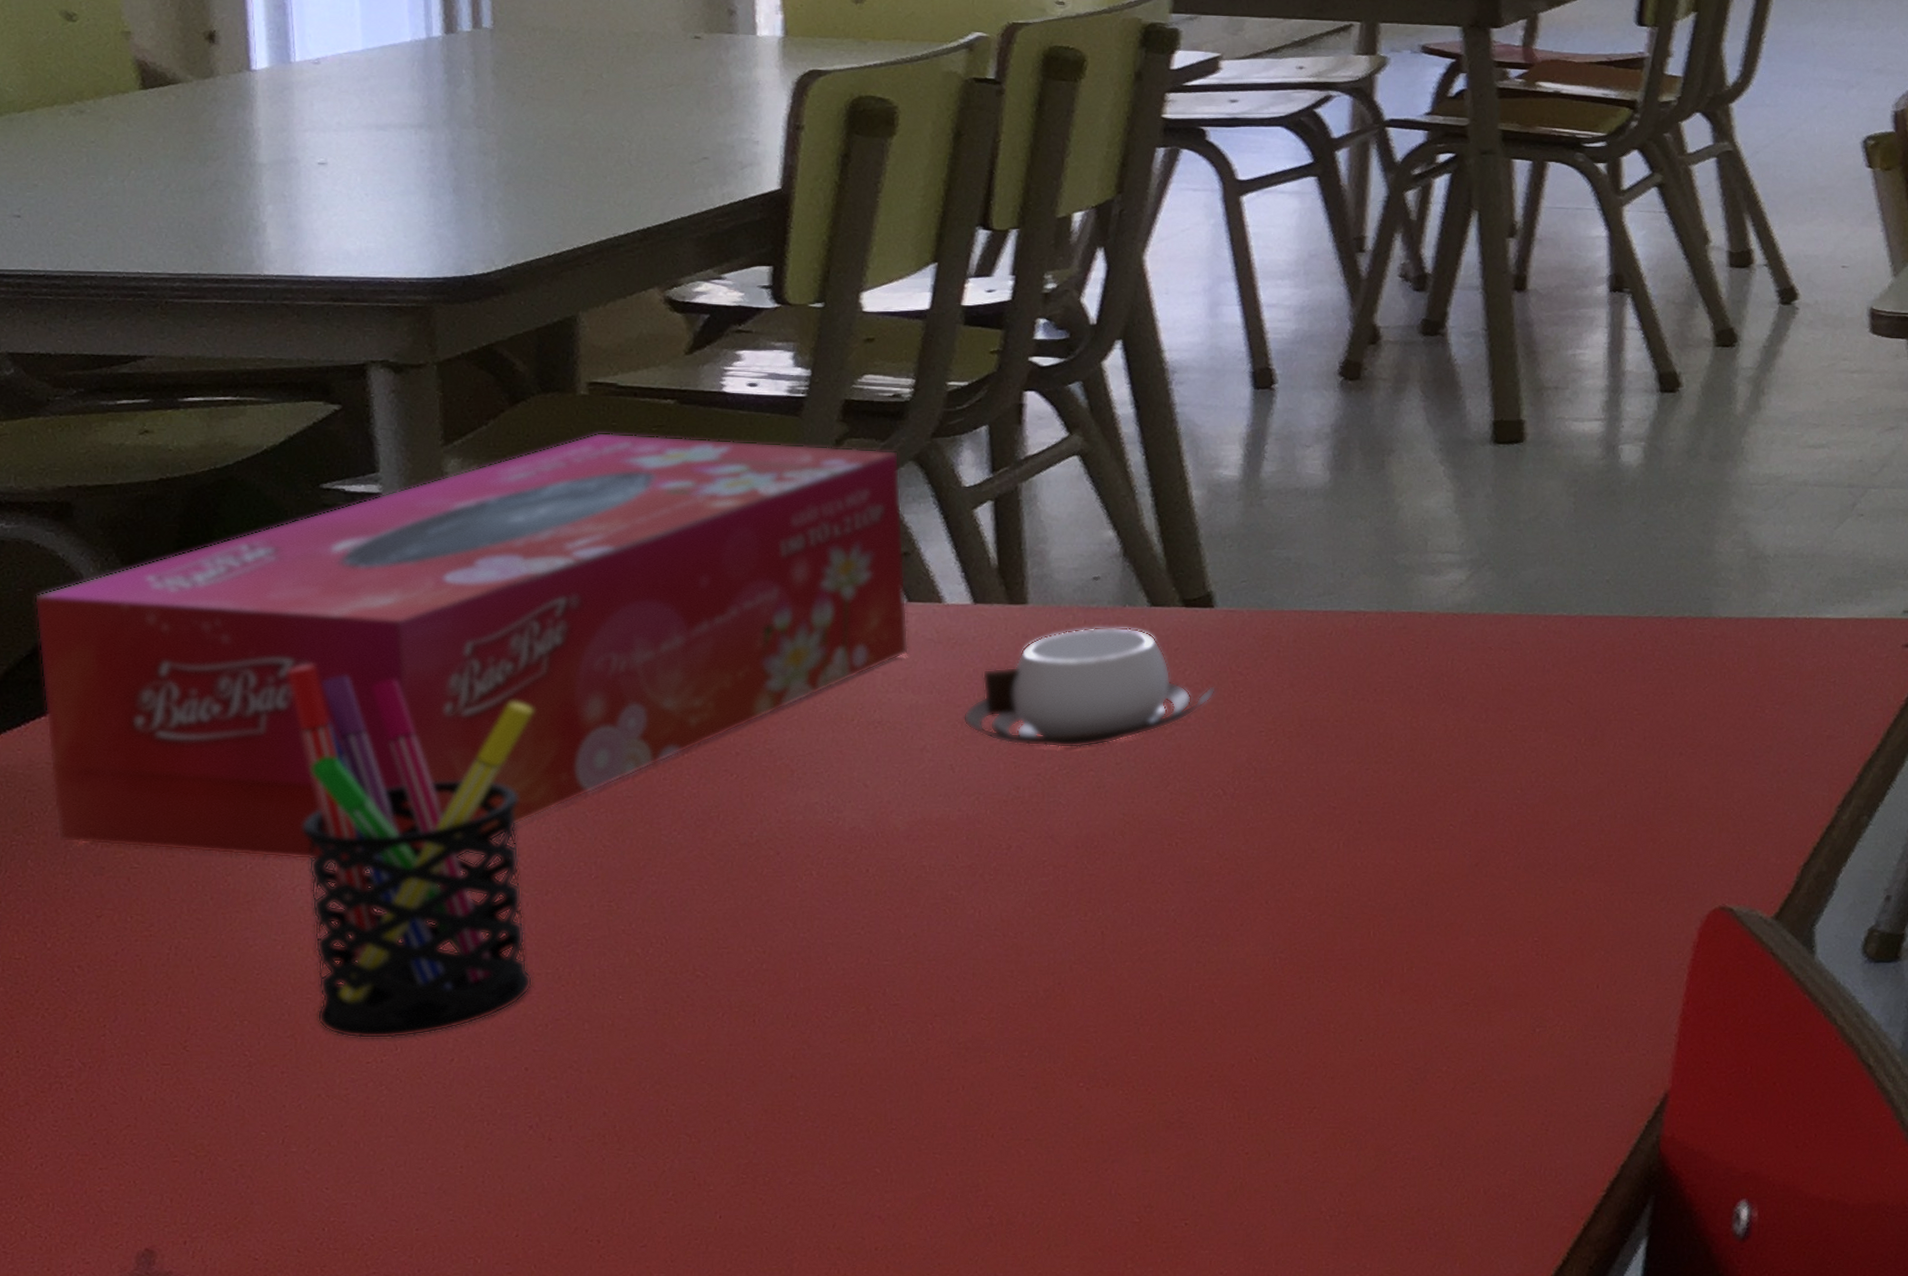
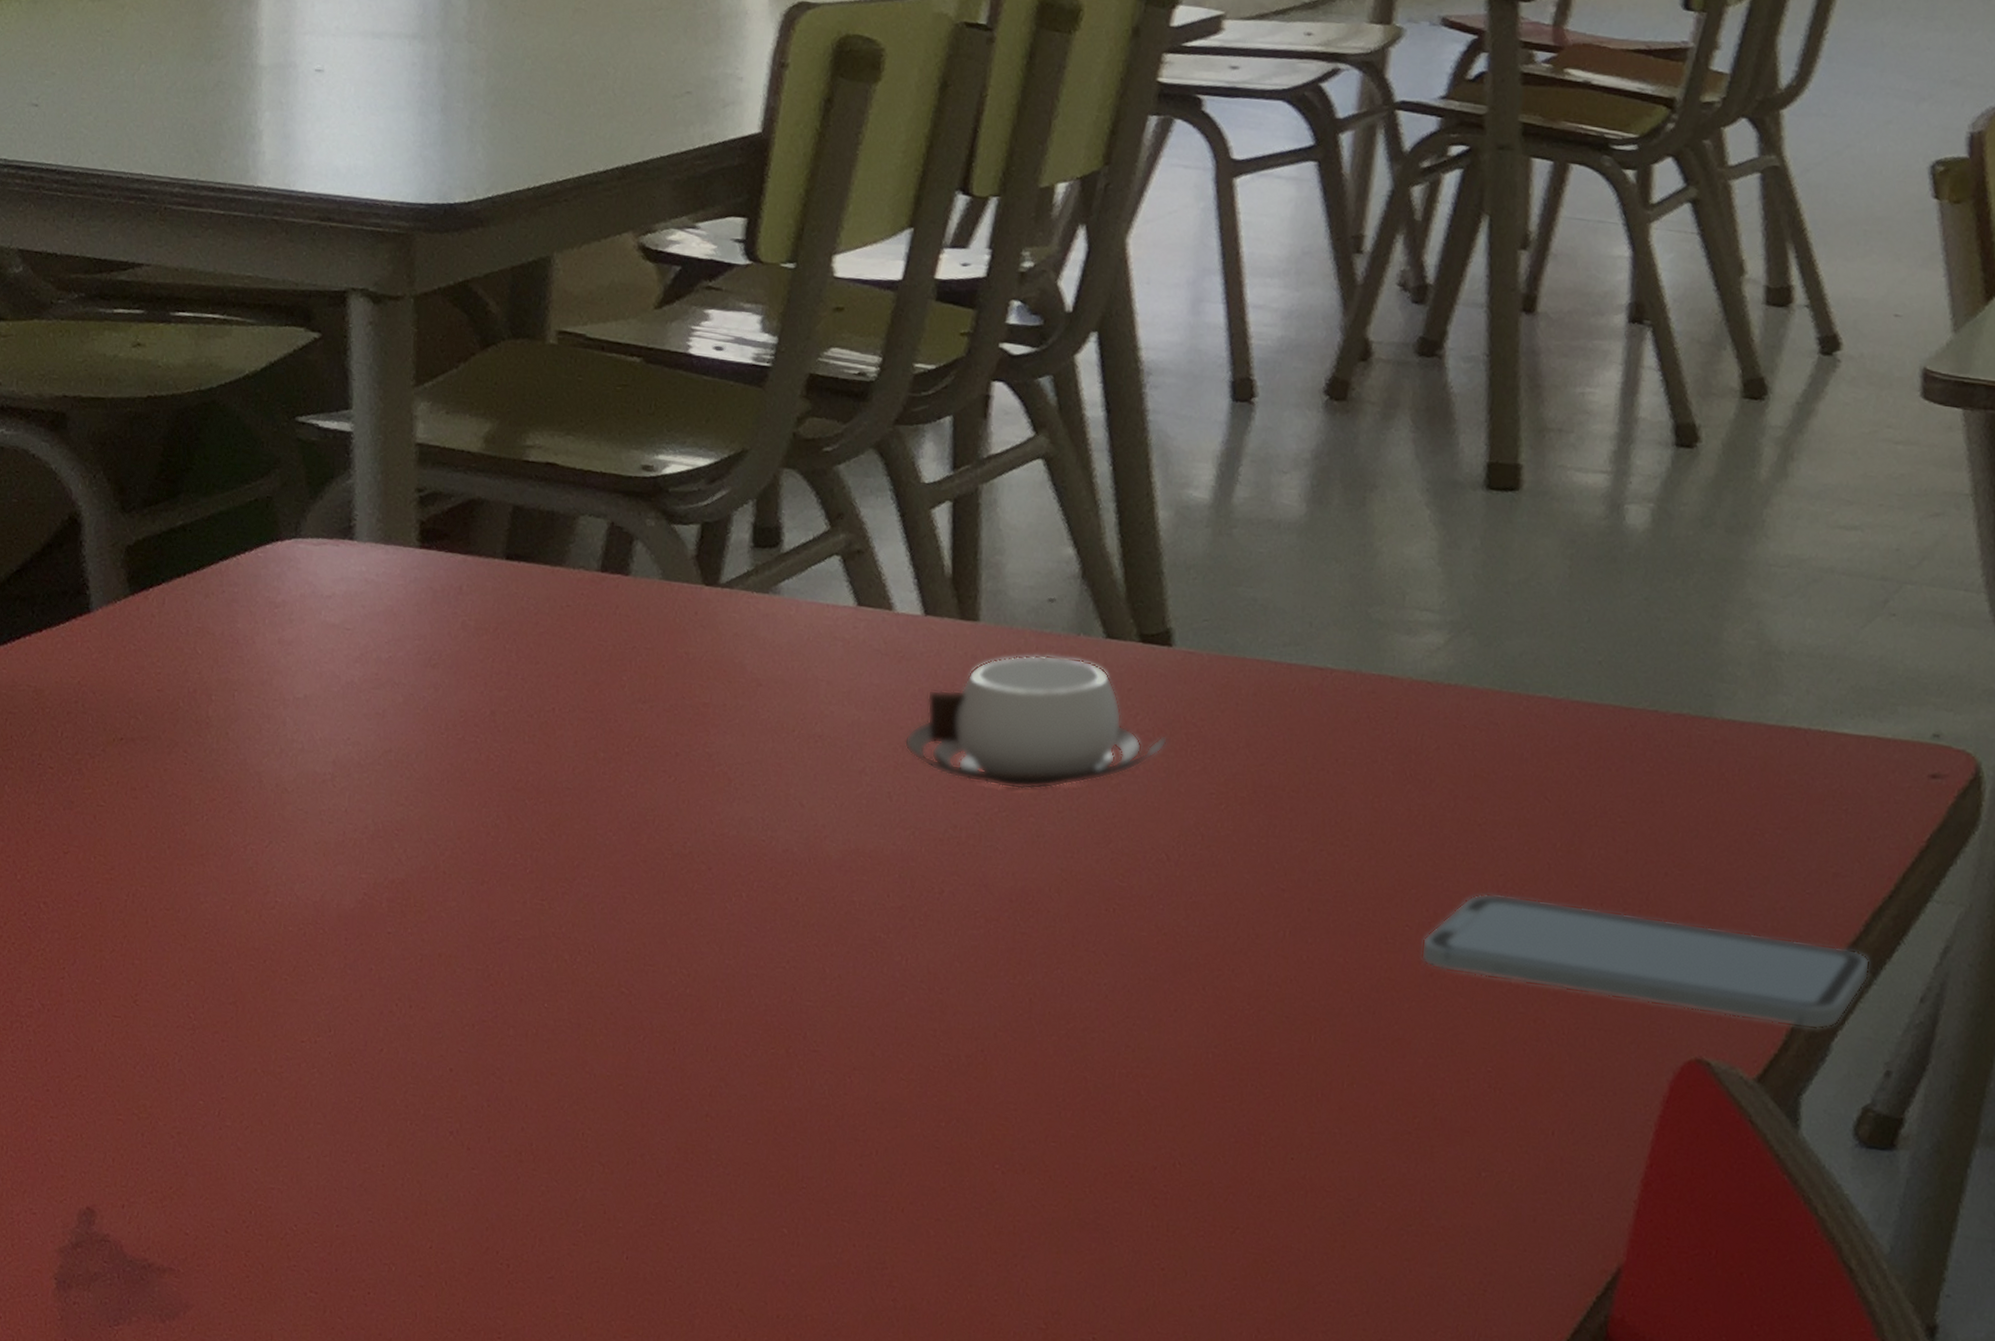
tissue box: present [34,432,909,860] -> none [26,386,860,831]
pen holder: present [287,665,534,1039] -> none [253,609,483,1020]
smartphone: none [1466,788,1865,869] -> present [1420,893,1870,1030]

